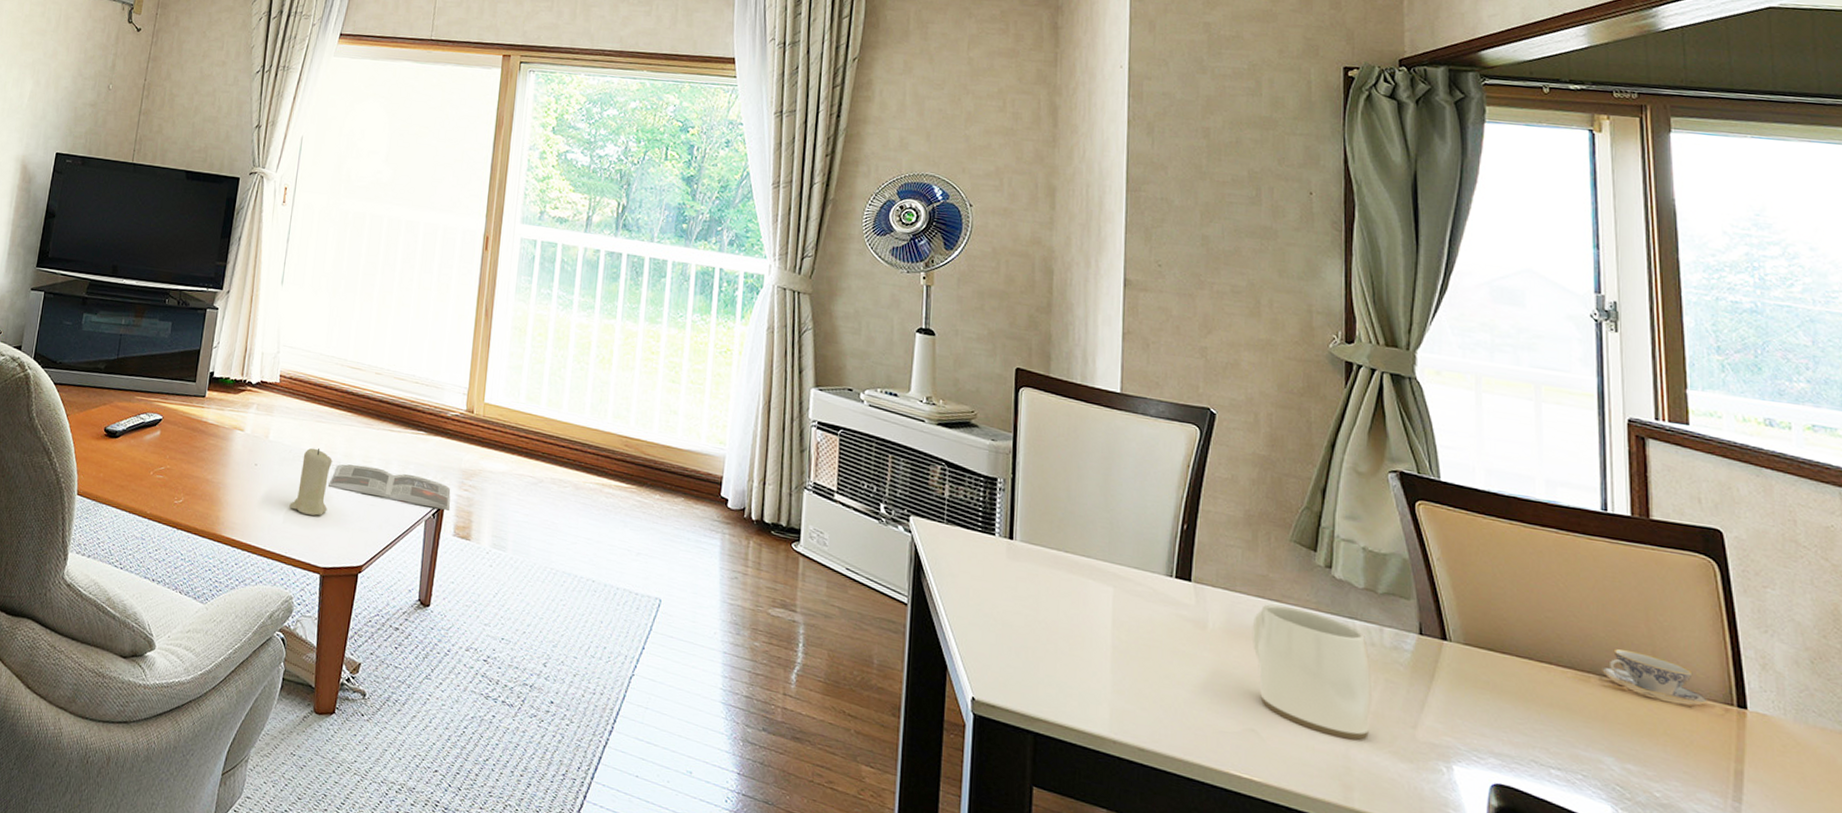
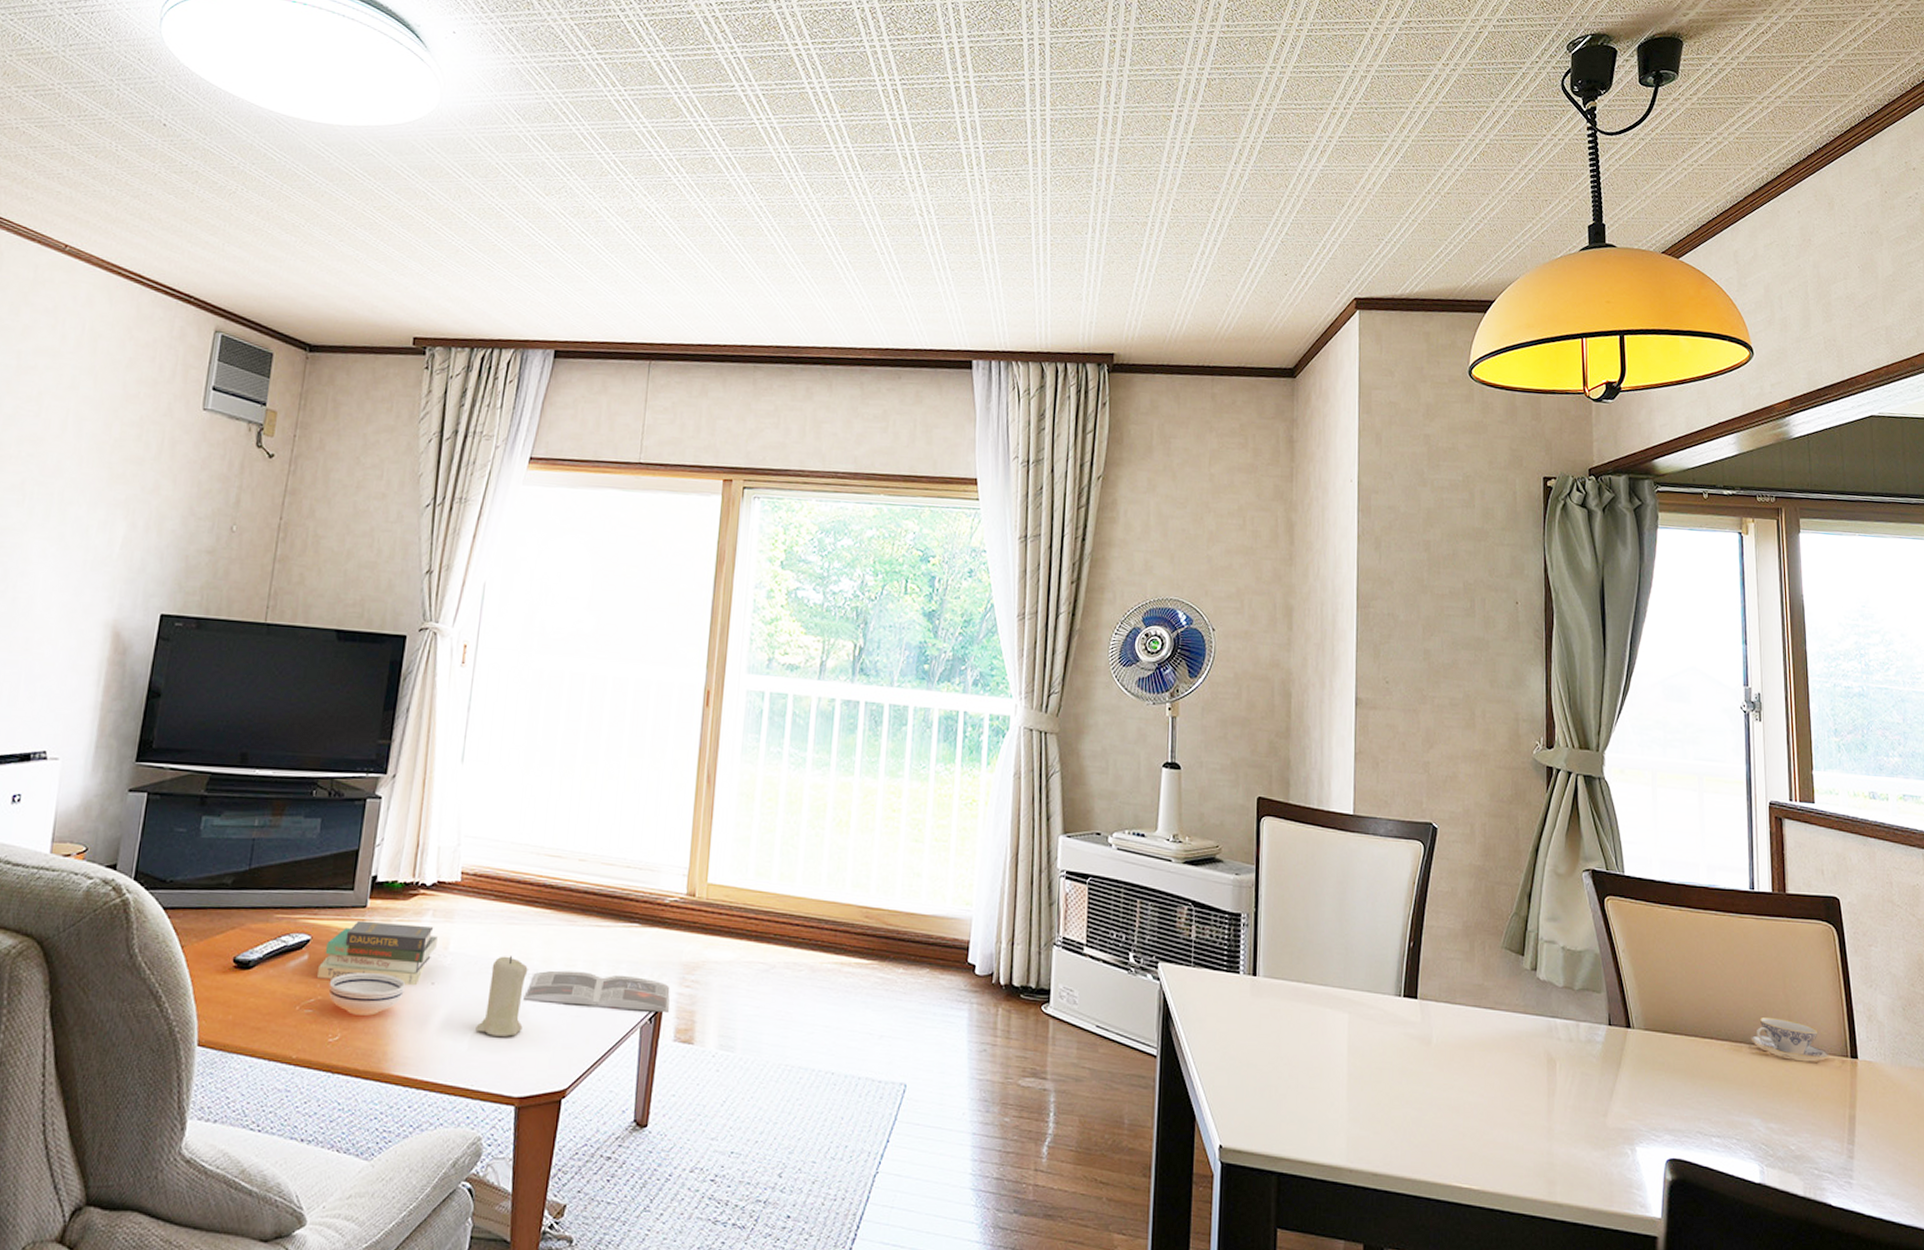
books: none [166,407,260,464] -> present [316,920,438,985]
bowl: none [175,449,235,486] -> present [328,971,406,1016]
mug: present [1251,604,1372,740] -> none [1470,1013,1570,1136]

